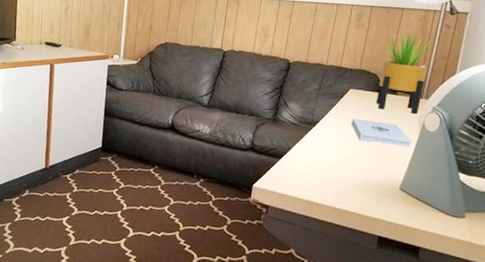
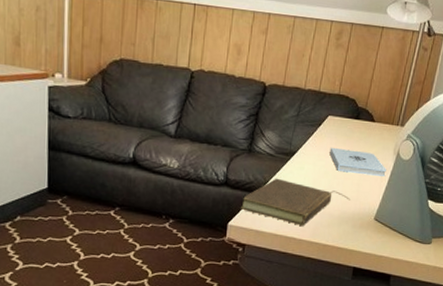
book: none [265,145,374,191] -> present [241,178,350,226]
potted plant: present [377,32,432,115] -> none [354,53,410,143]

